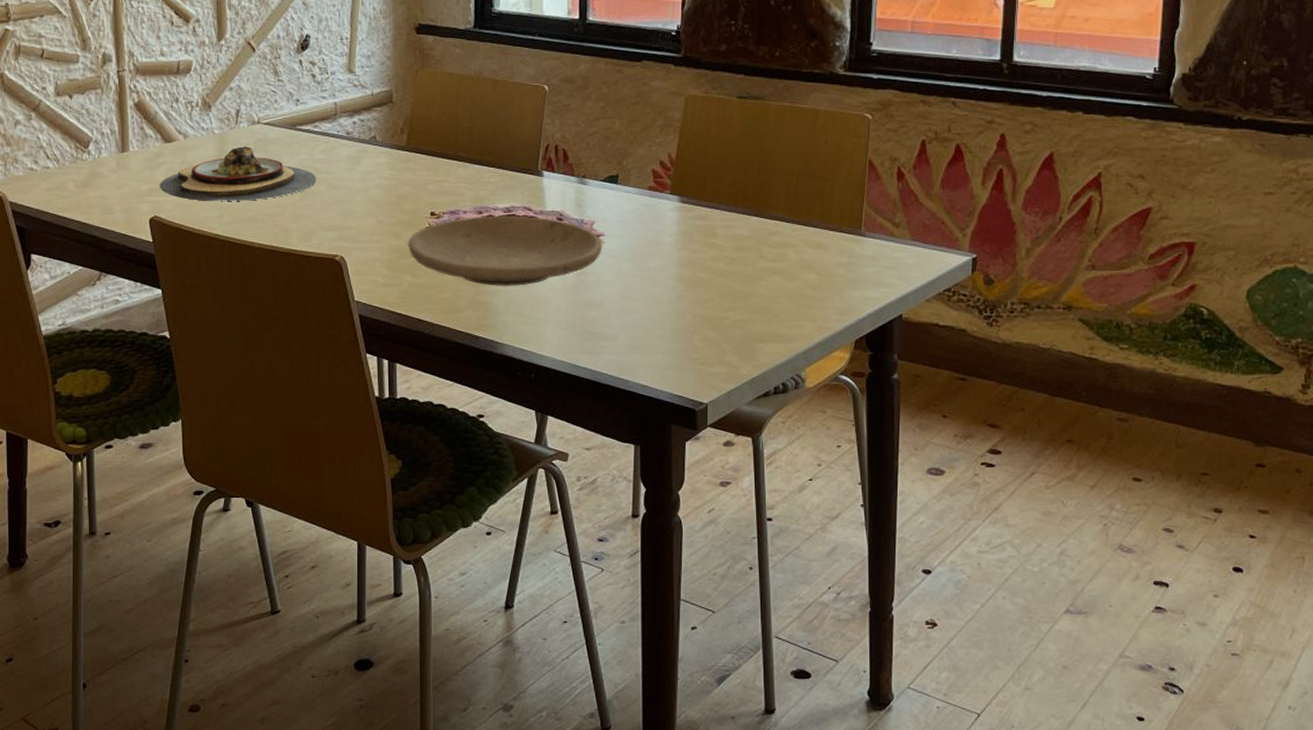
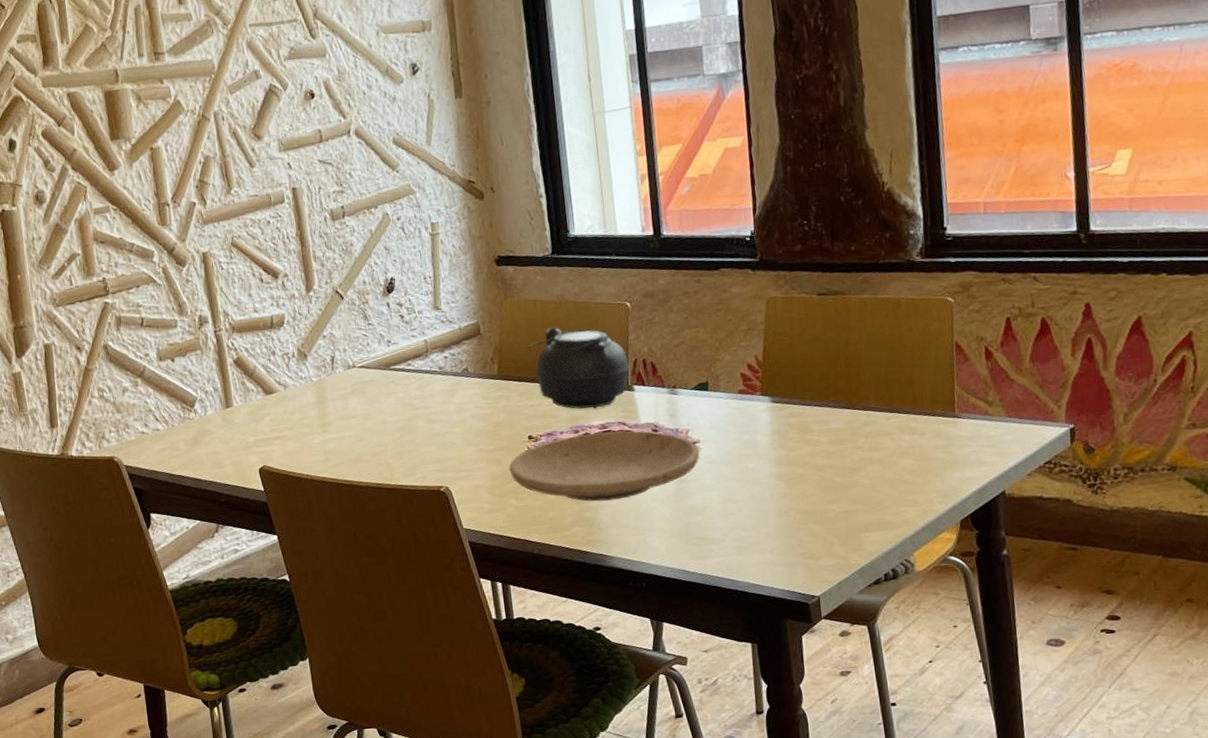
plate: present [160,146,317,201] -> none [265,390,415,447]
teapot: none [438,103,541,190] -> present [526,327,629,409]

